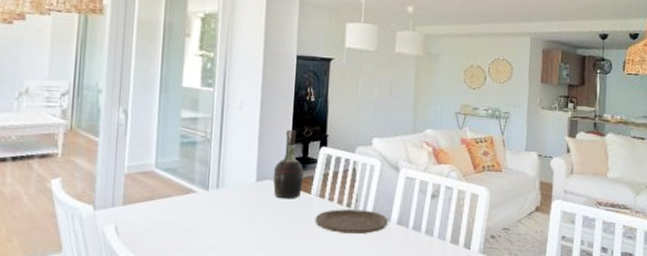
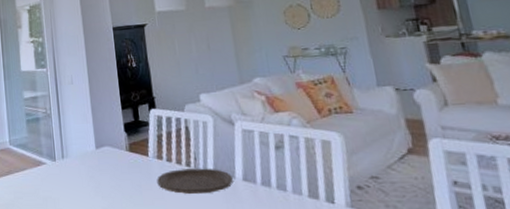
cognac bottle: present [273,129,304,199] -> none [109,96,139,164]

